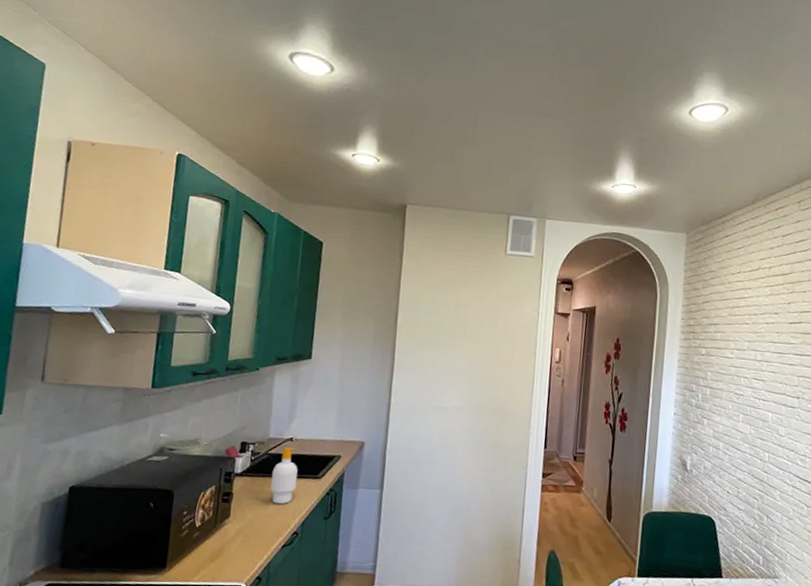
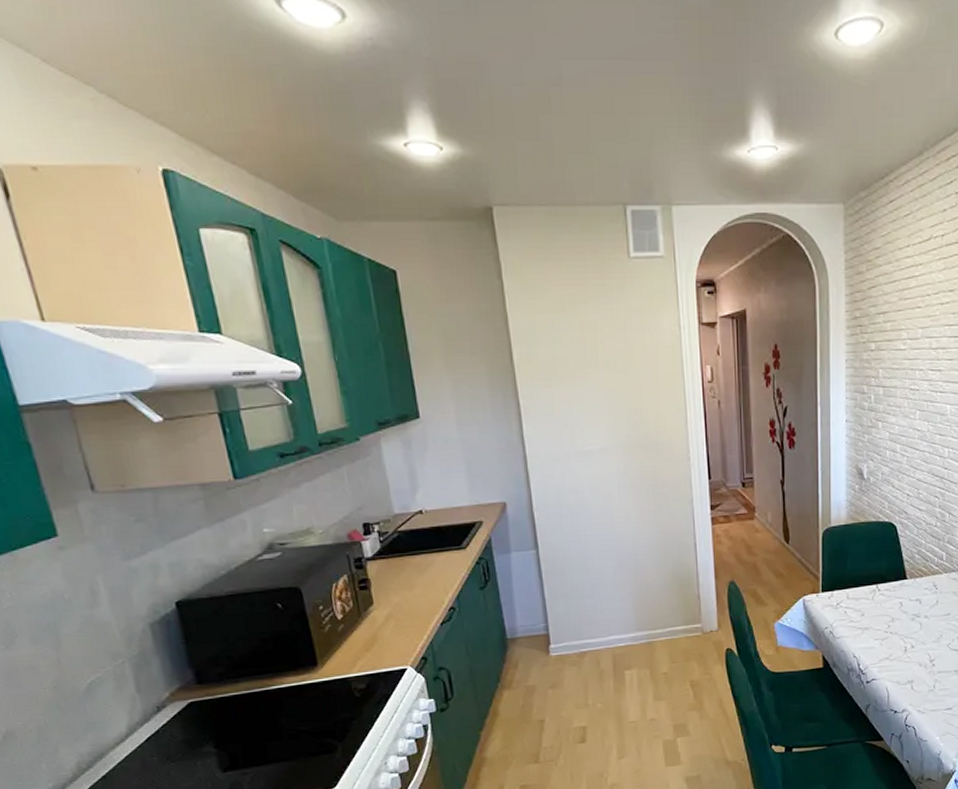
soap bottle: present [270,447,298,505] -> none [407,520,441,583]

